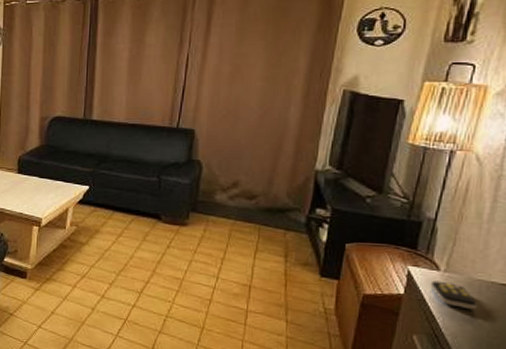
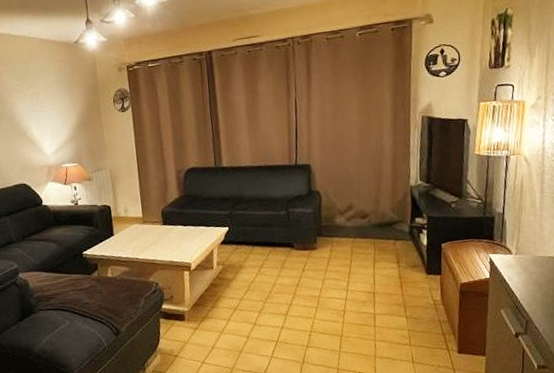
remote control: present [430,281,479,310] -> none [507,262,543,282]

